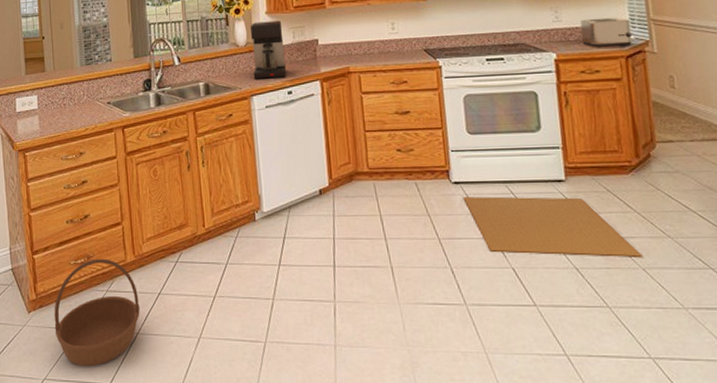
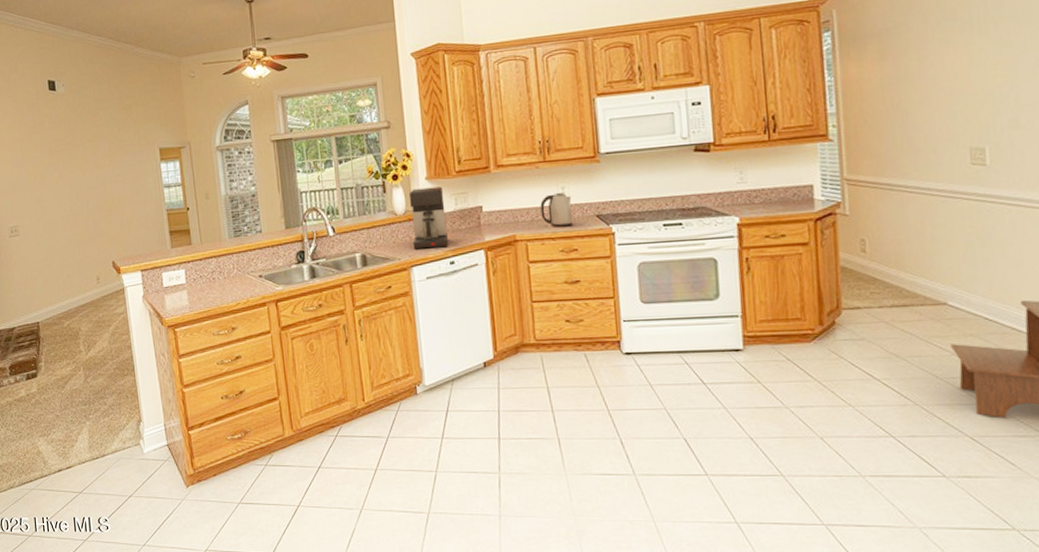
basket: present [54,258,140,367] -> none [212,433,300,539]
kettle: none [372,27,403,61] -> present [540,192,574,228]
door mat: present [463,196,642,257] -> none [634,367,821,426]
toaster: present [580,17,633,48] -> none [766,177,823,211]

